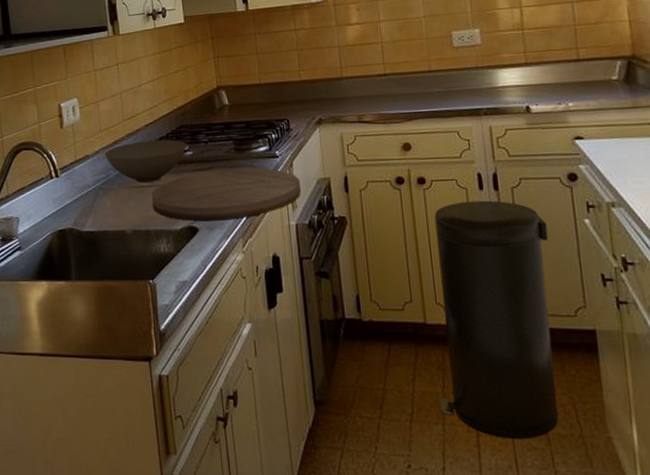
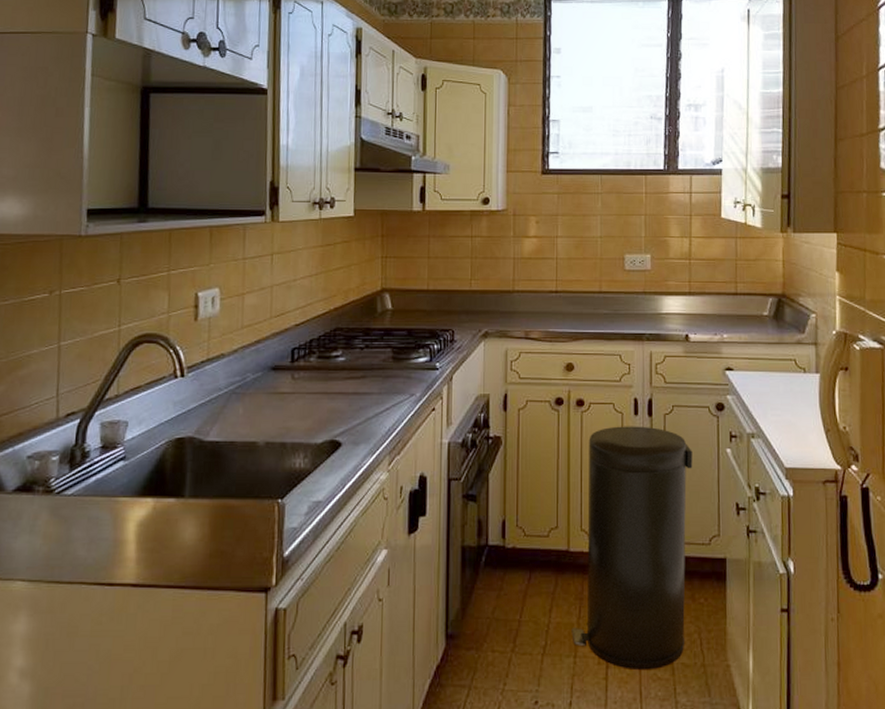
bowl: present [105,139,186,183] -> none [244,342,339,389]
cutting board: present [152,168,302,222] -> none [292,379,459,435]

